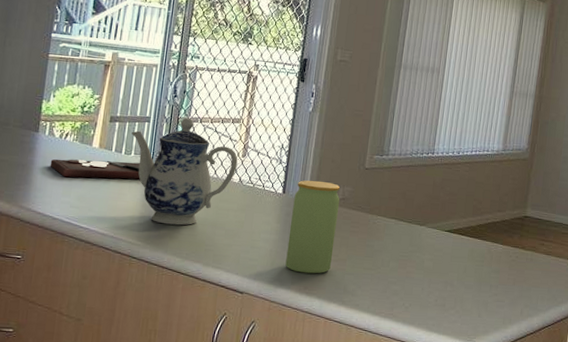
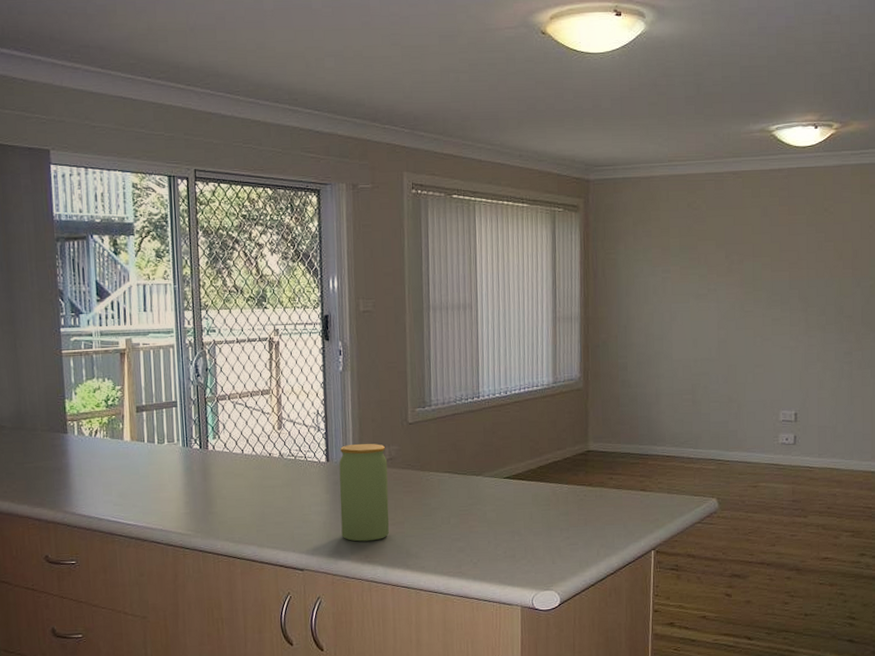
cutting board: present [50,159,141,180] -> none [85,451,178,476]
teapot: present [132,117,238,226] -> none [161,396,275,510]

